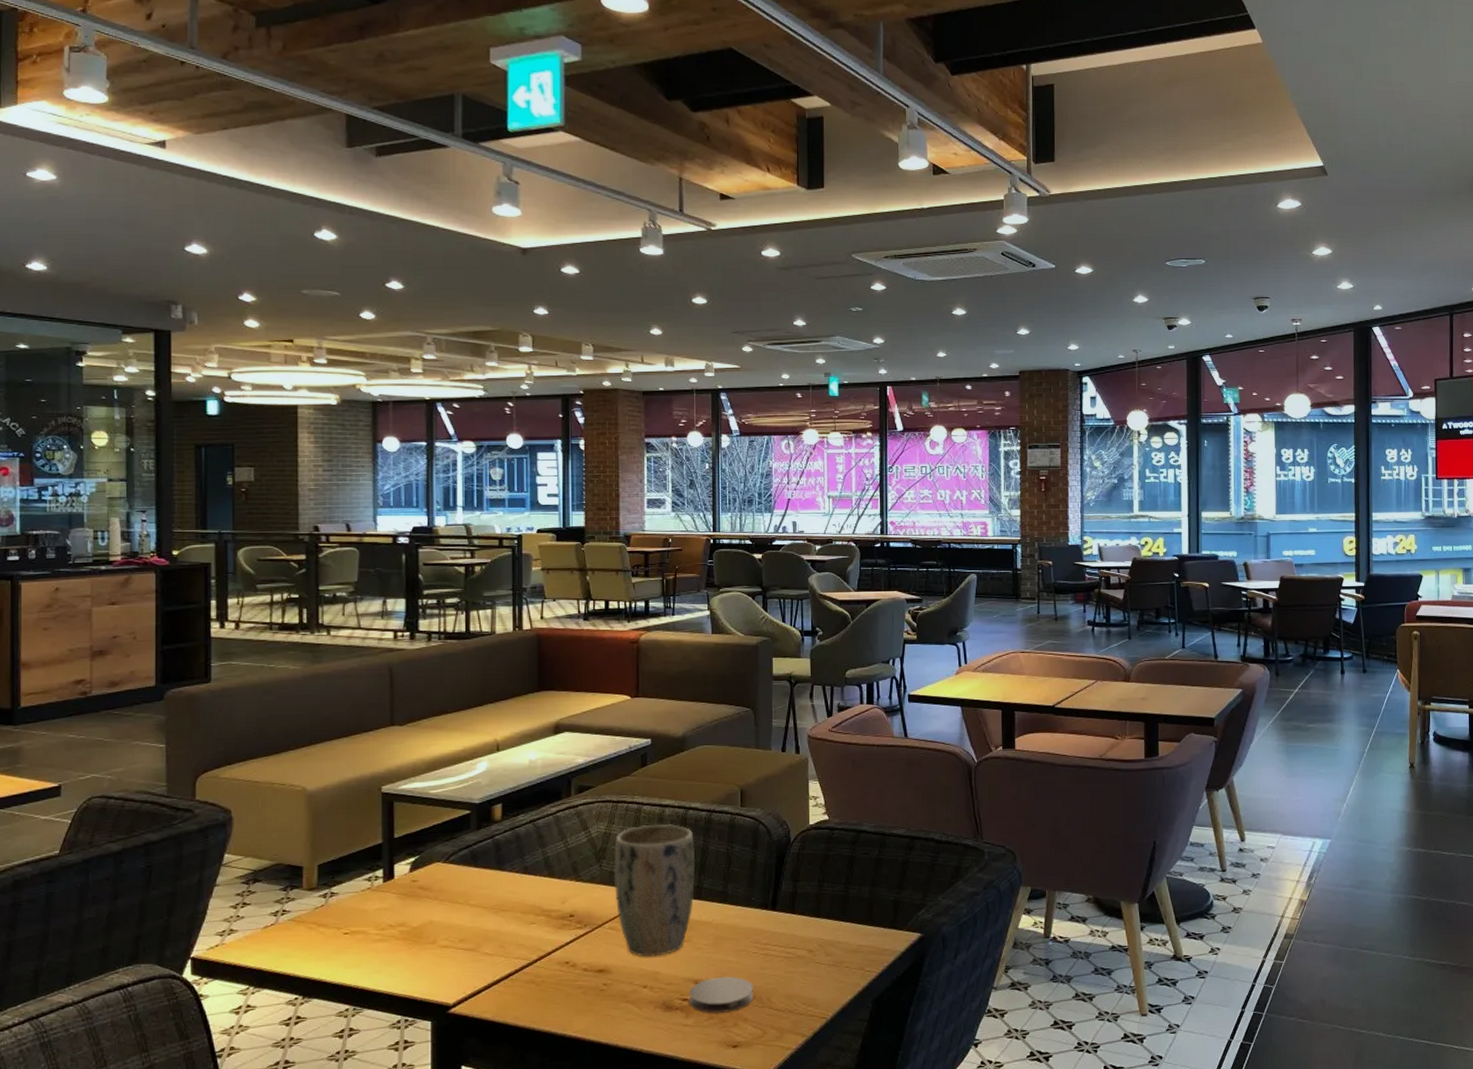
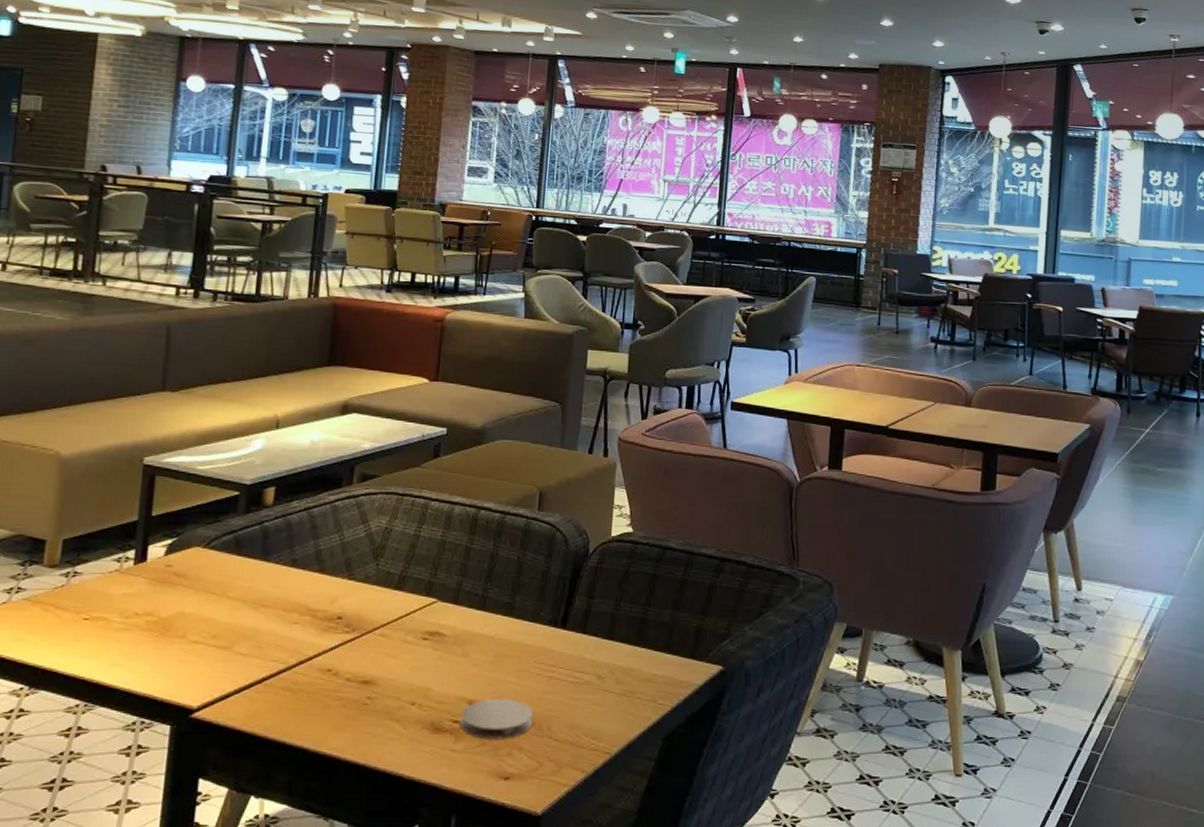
plant pot: present [613,823,696,957] -> none [390,523,484,671]

